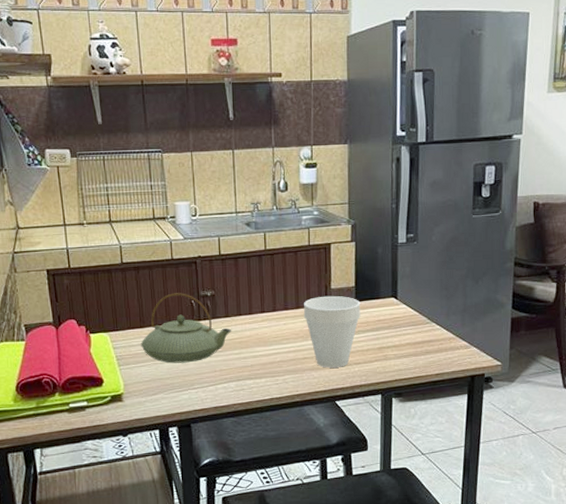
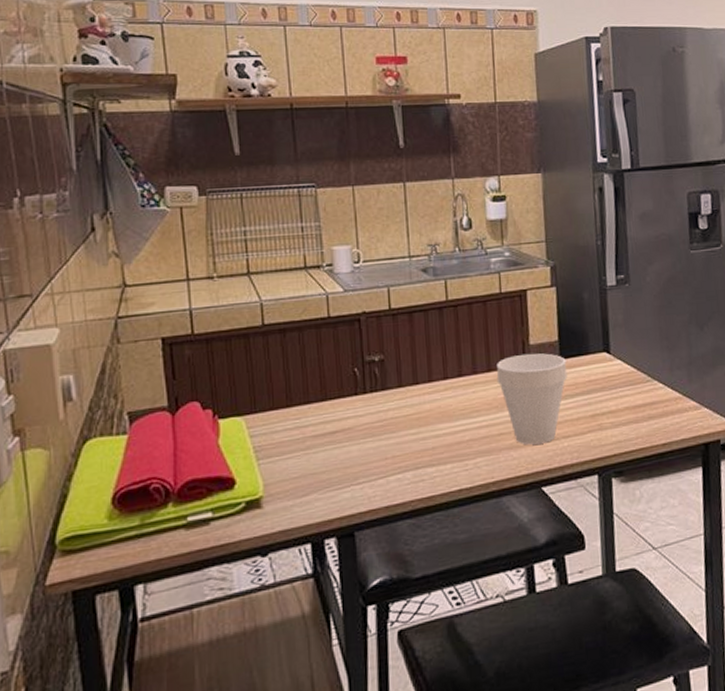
teapot: present [141,293,231,363] -> none [287,359,406,452]

